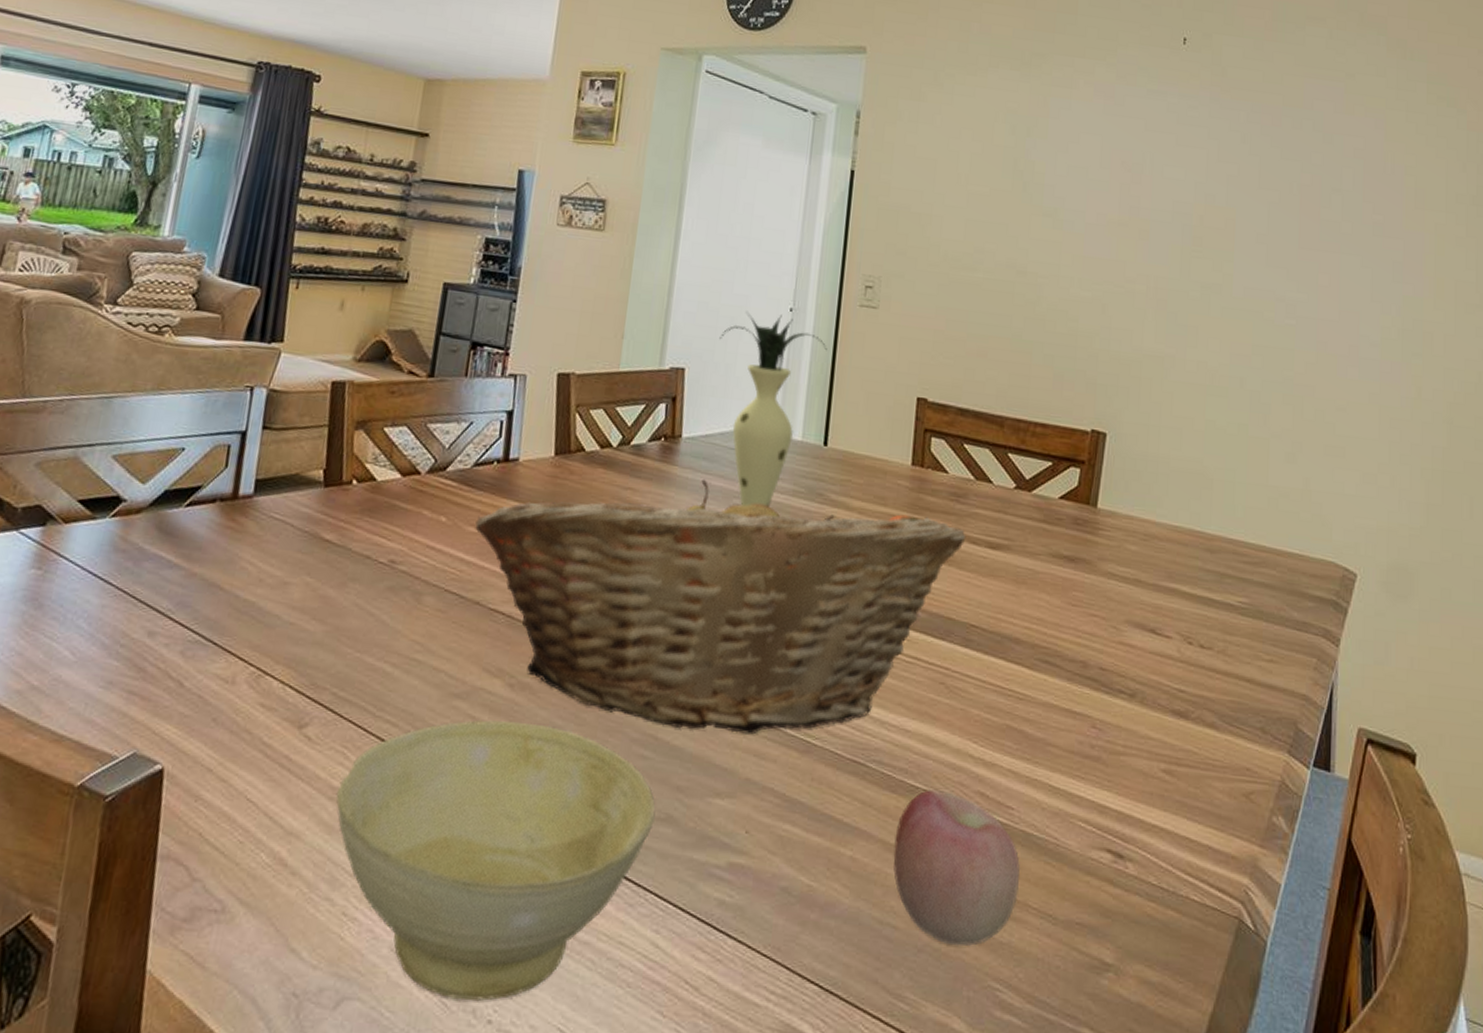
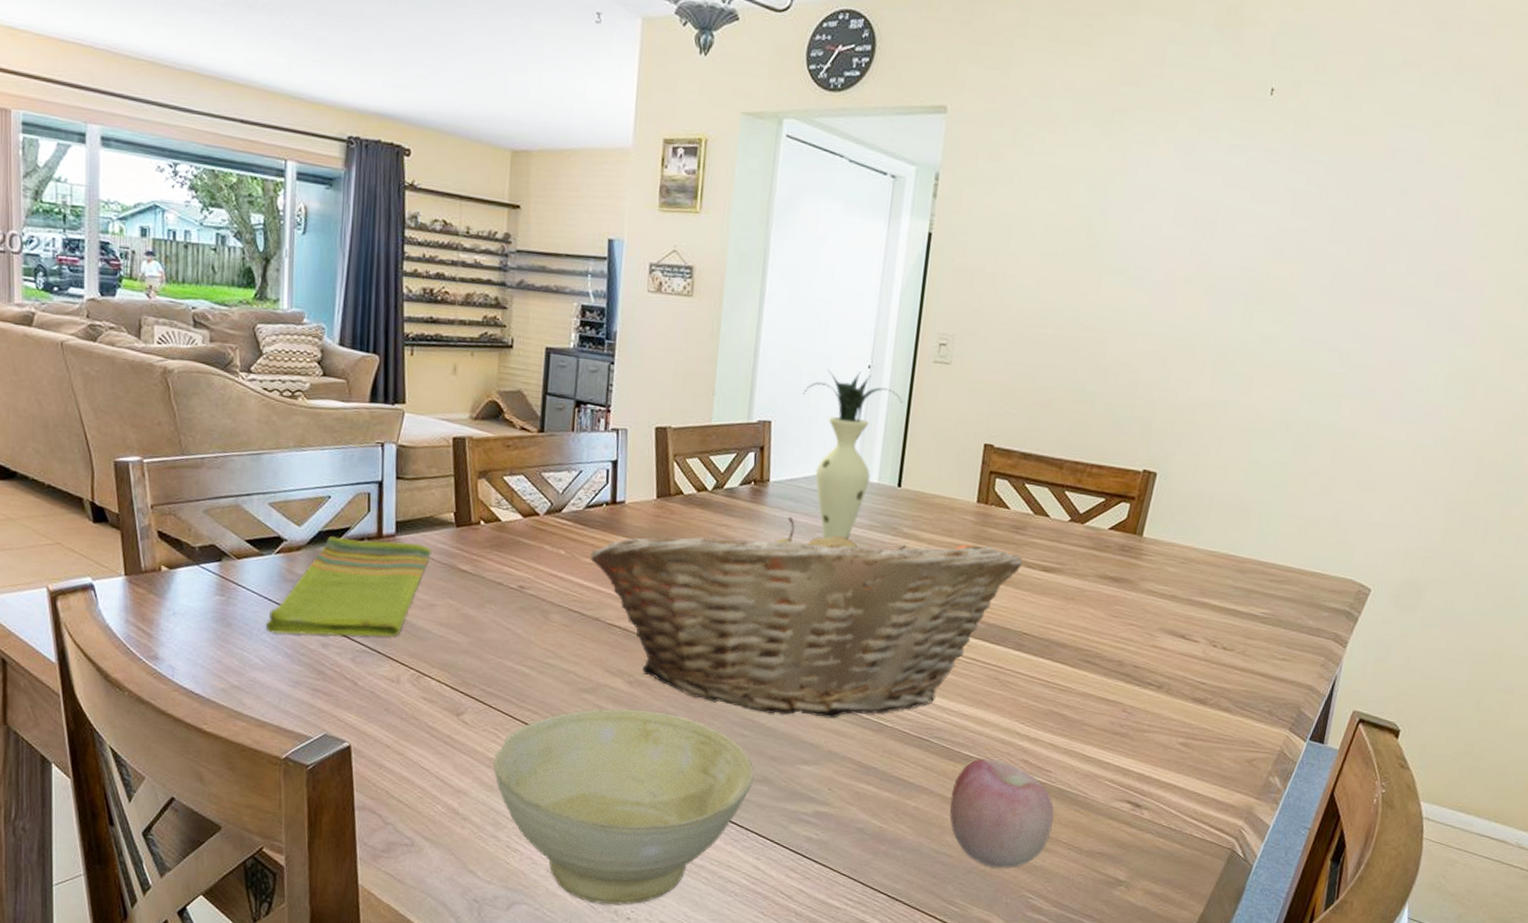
dish towel: none [84,497,293,624] -> present [265,536,431,637]

